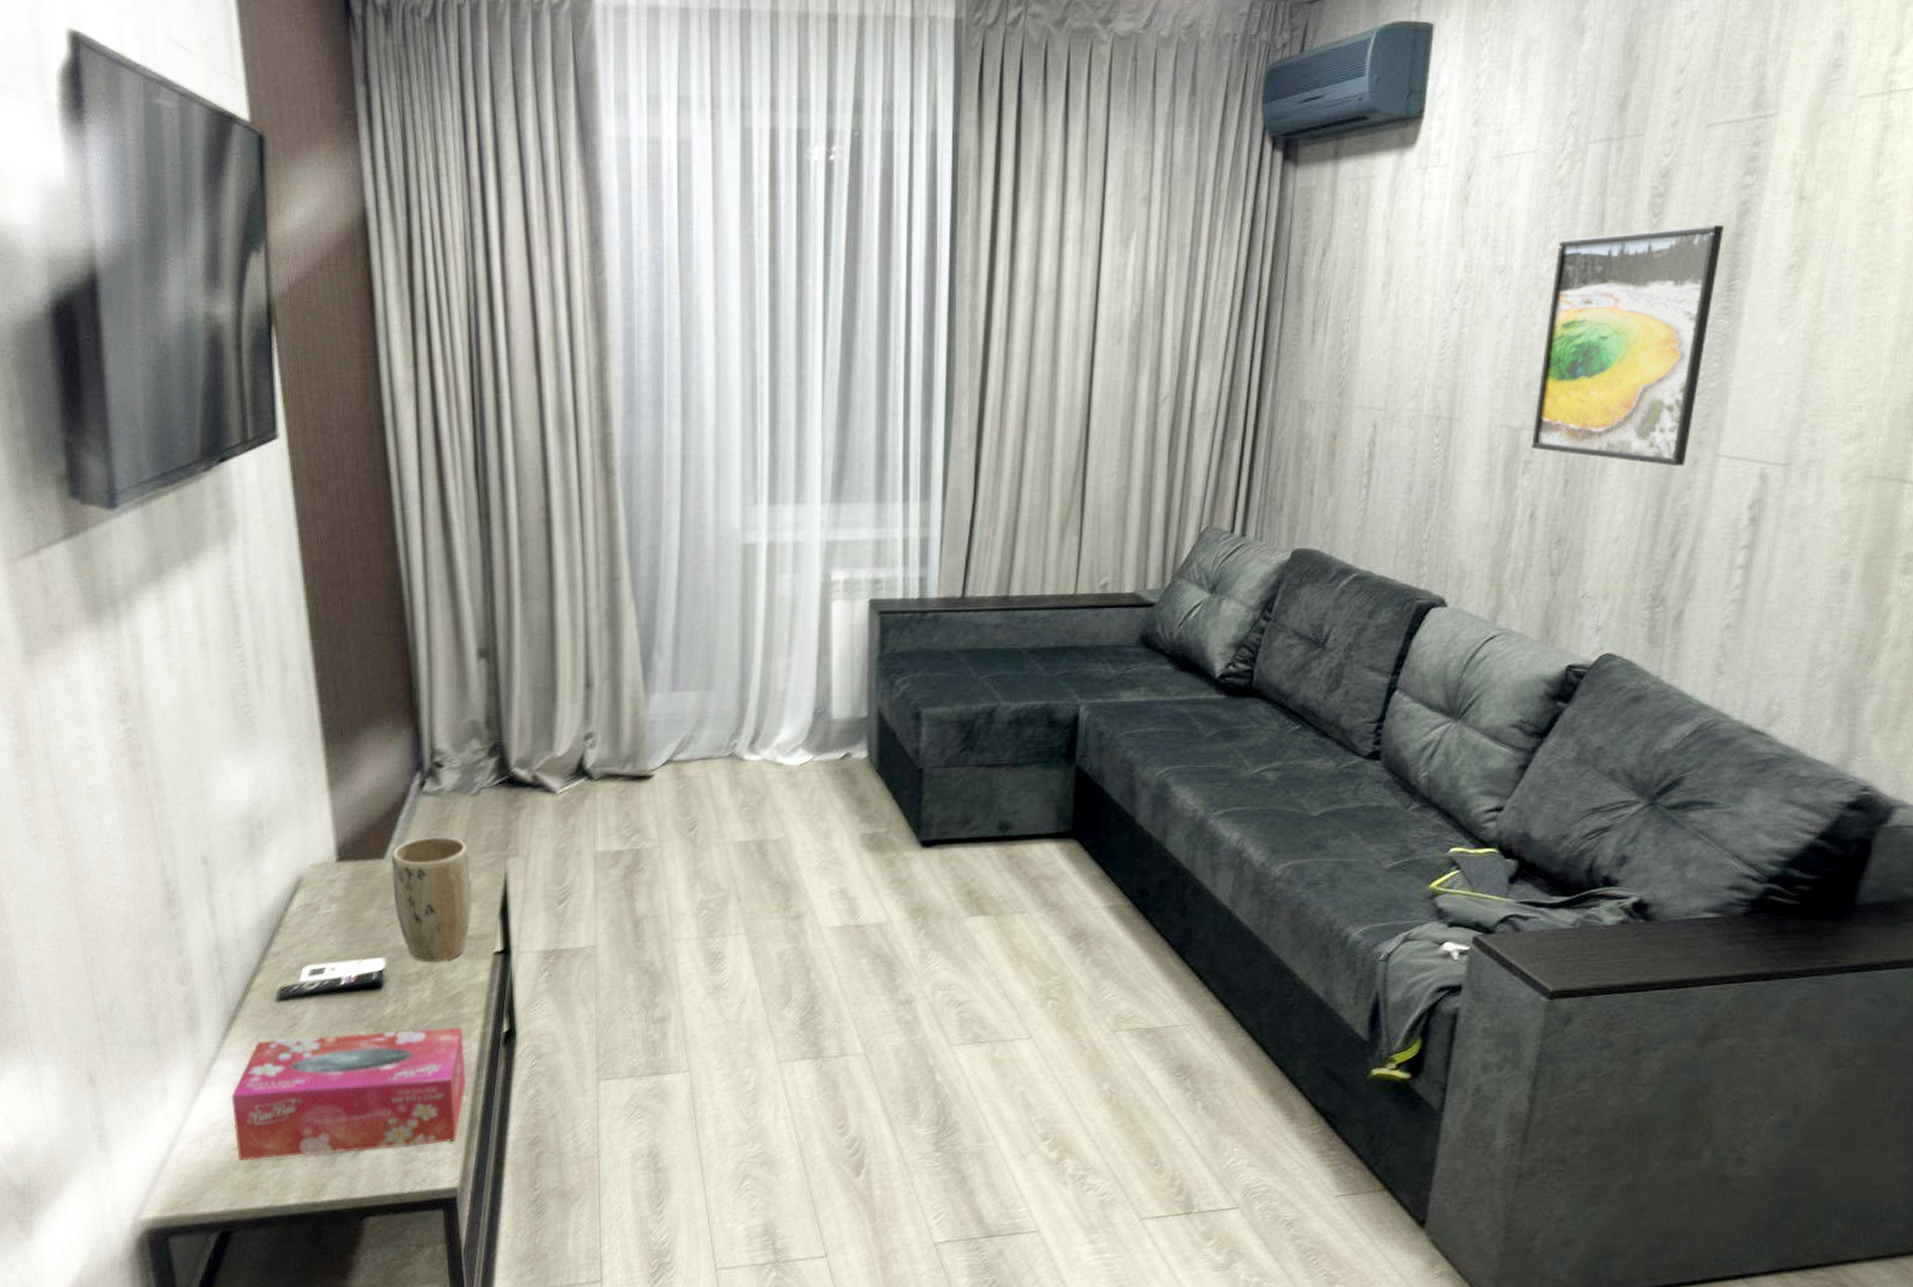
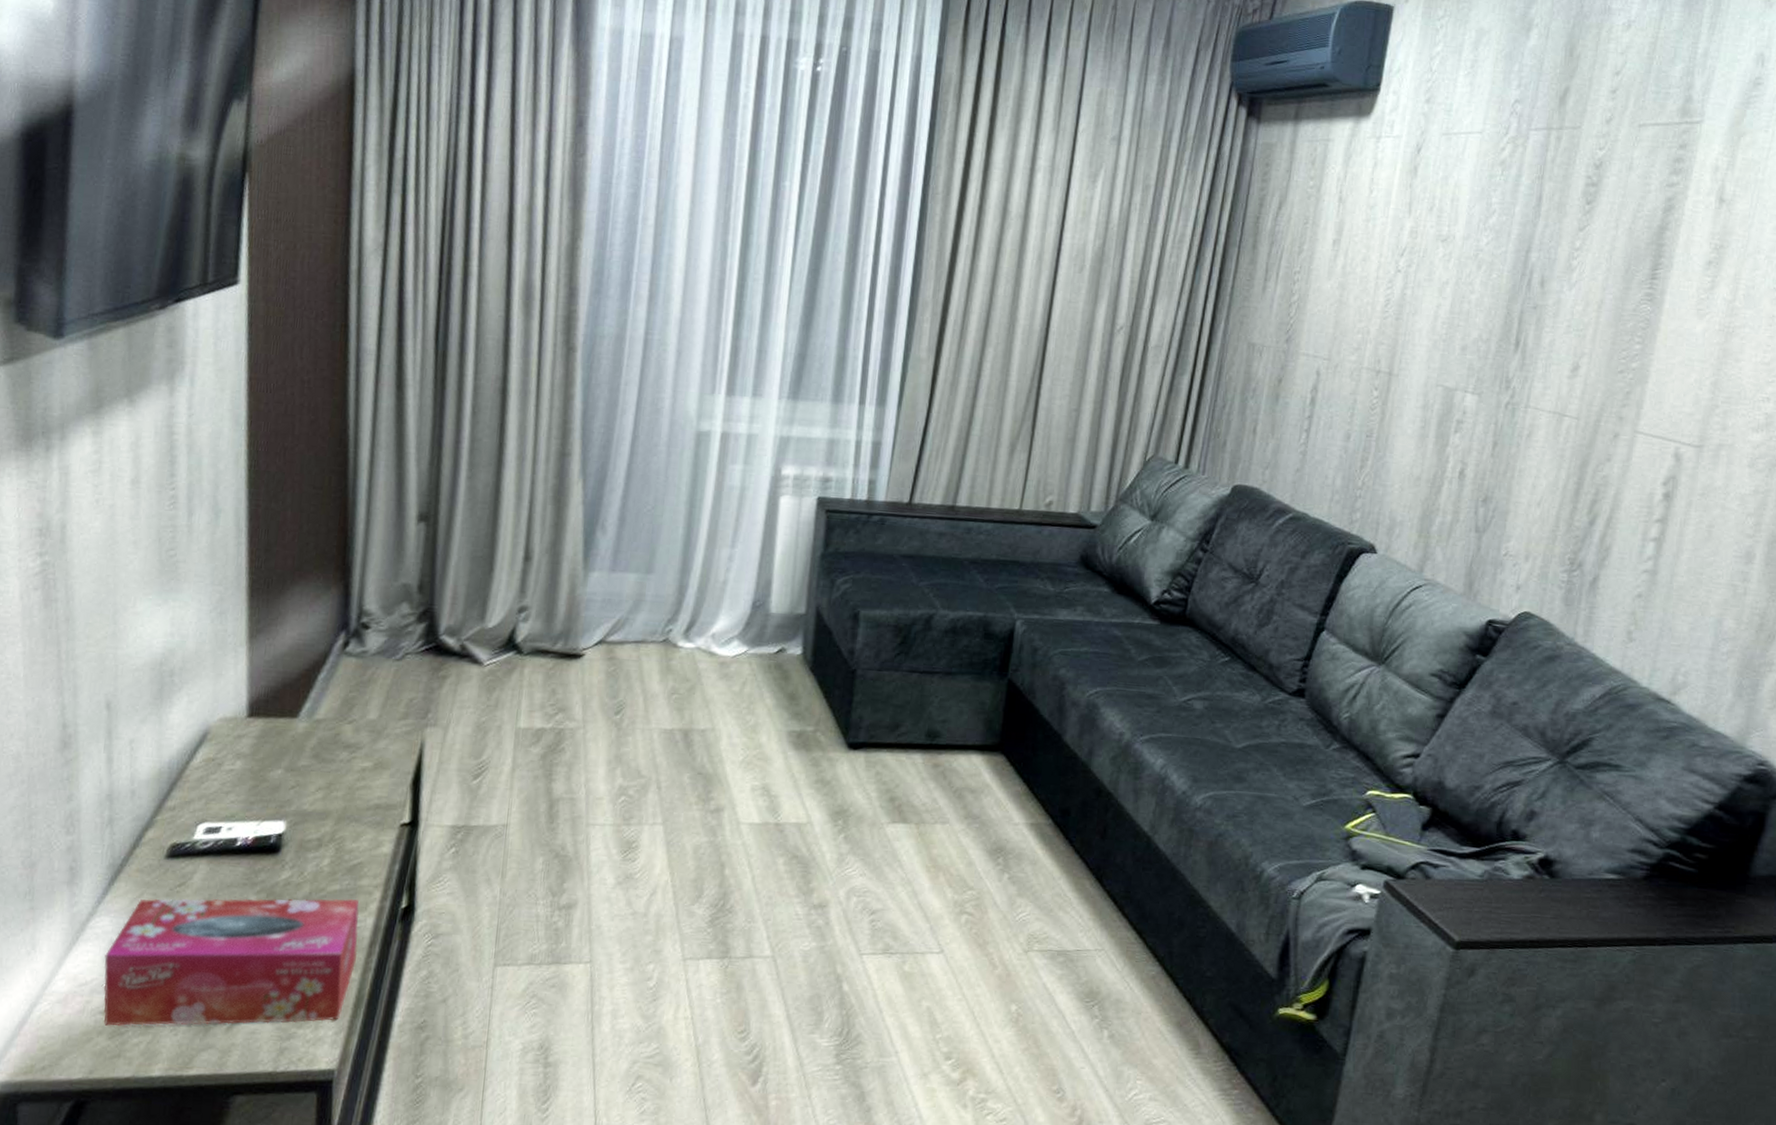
plant pot: present [392,836,472,963] -> none [302,699,386,830]
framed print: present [1531,224,1725,467] -> none [1464,215,1651,439]

